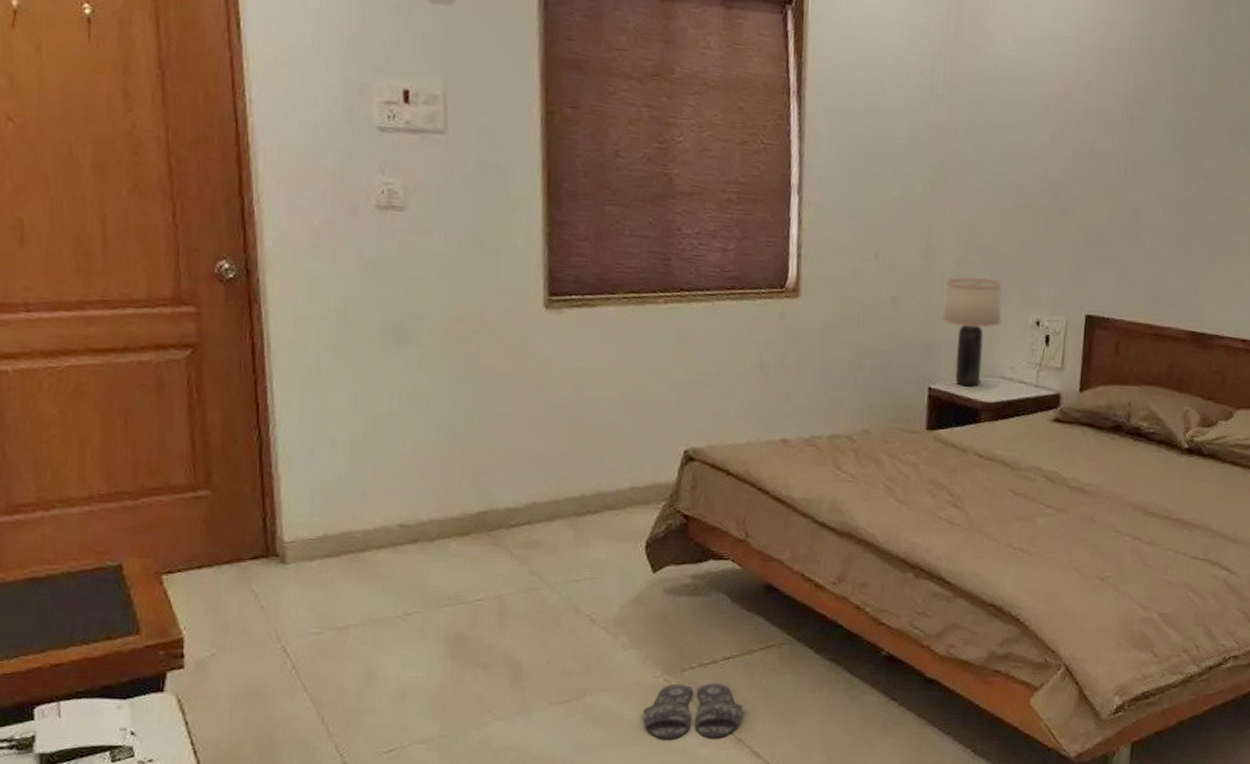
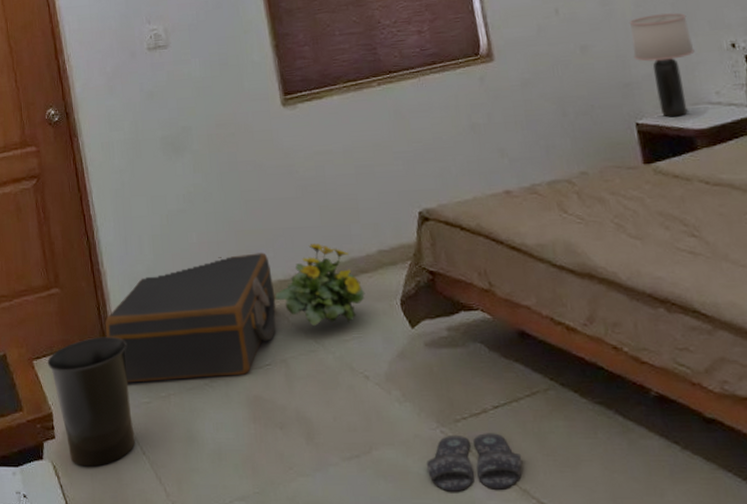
waste bin: none [182,553,298,703] -> present [47,336,135,467]
suitcase: none [270,474,500,610] -> present [105,252,276,383]
flowering plant: none [500,471,608,562] -> present [275,243,366,326]

